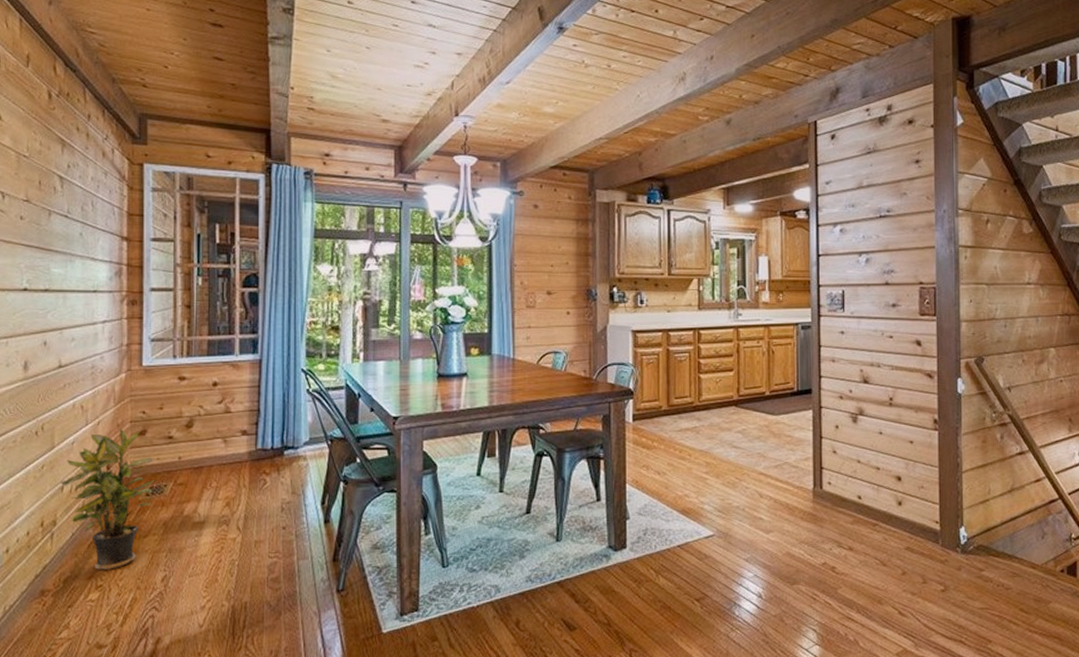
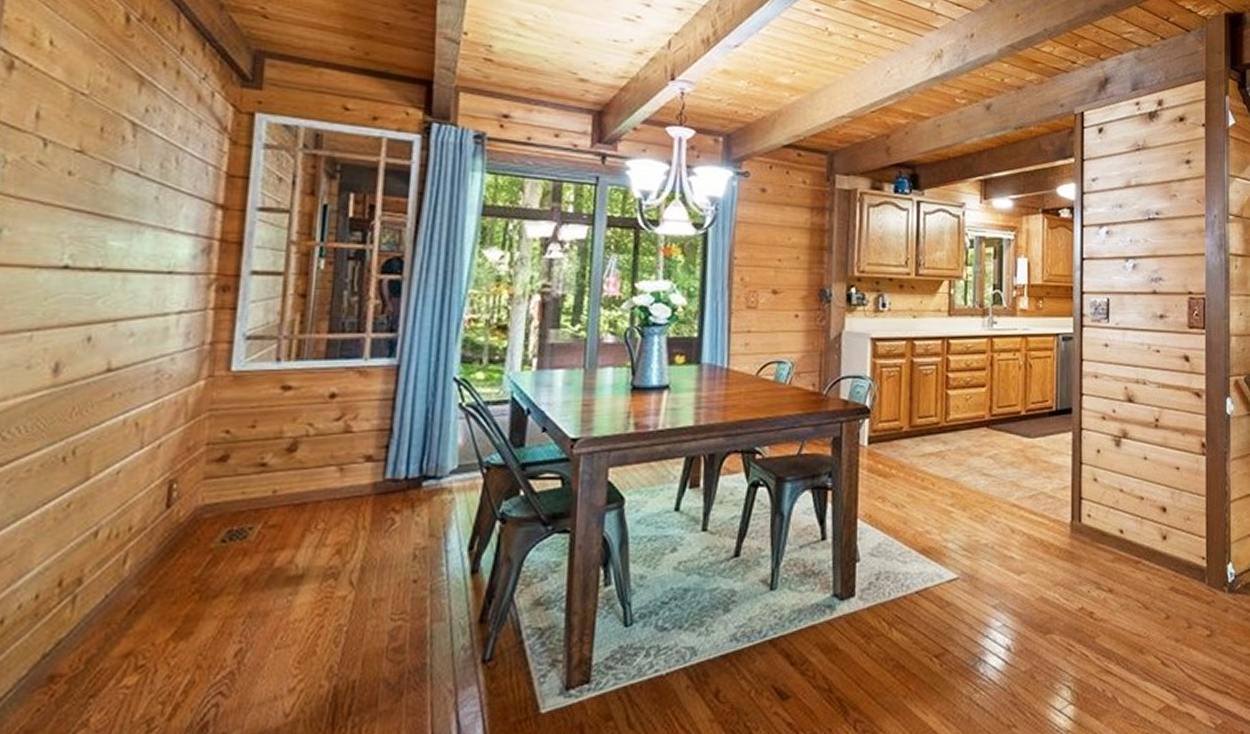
potted plant: present [60,428,154,571] -> none [93,452,236,645]

